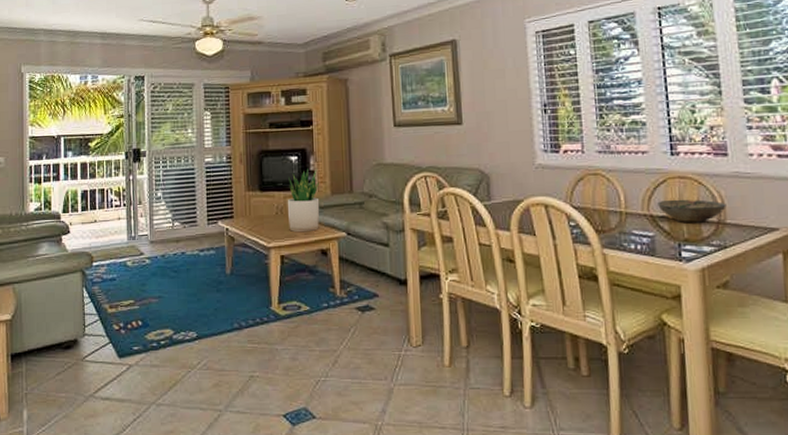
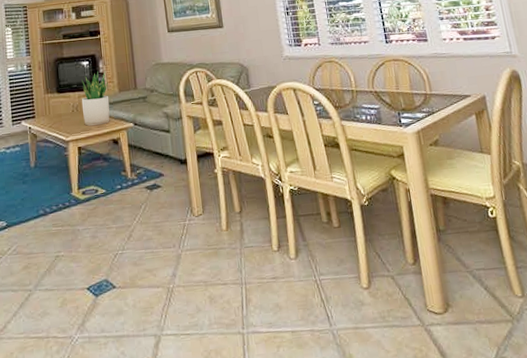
bowl: present [657,199,726,225] -> none [379,76,431,97]

